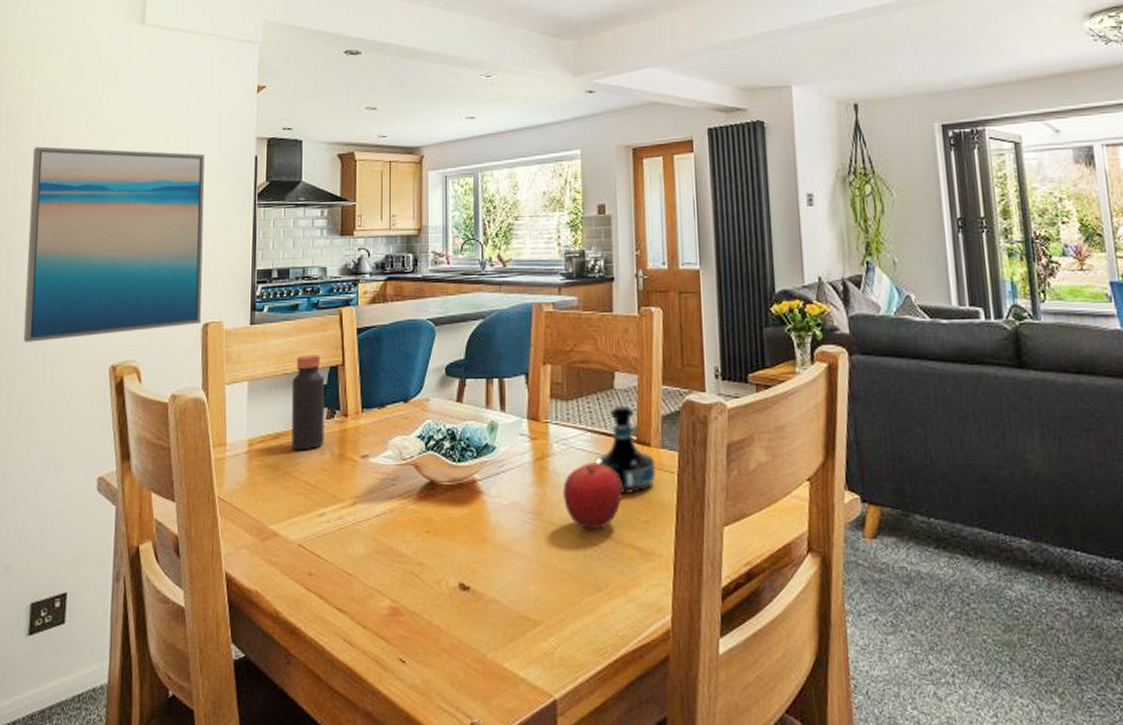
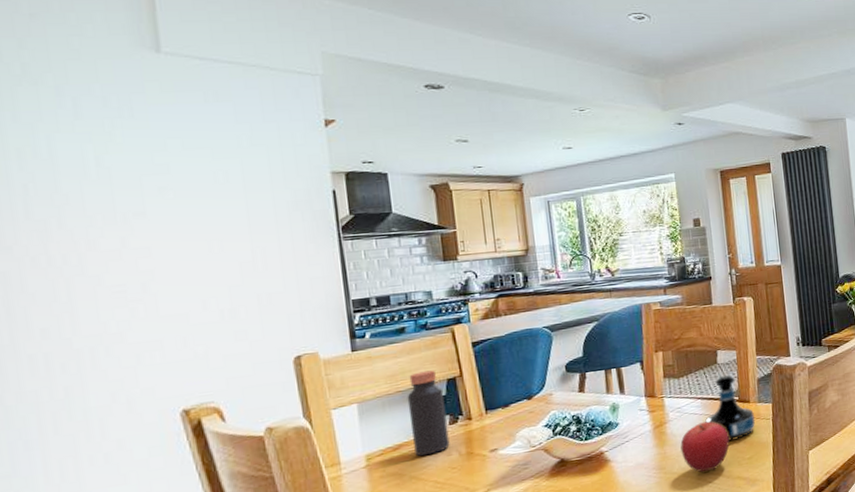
wall art: present [23,146,205,342] -> none [19,189,292,401]

